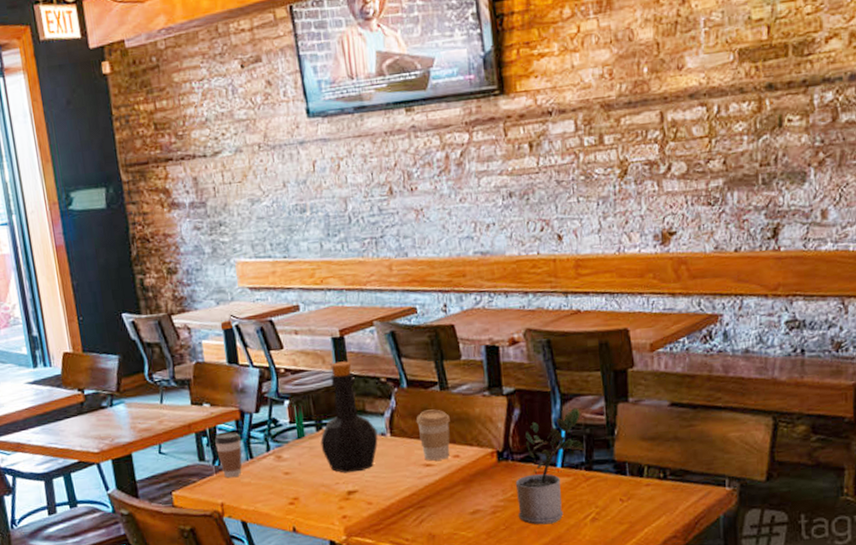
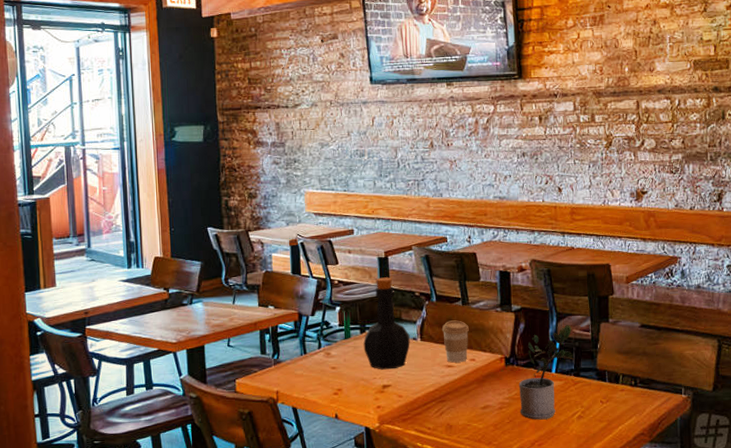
coffee cup: present [215,432,243,478] -> none [276,331,298,370]

